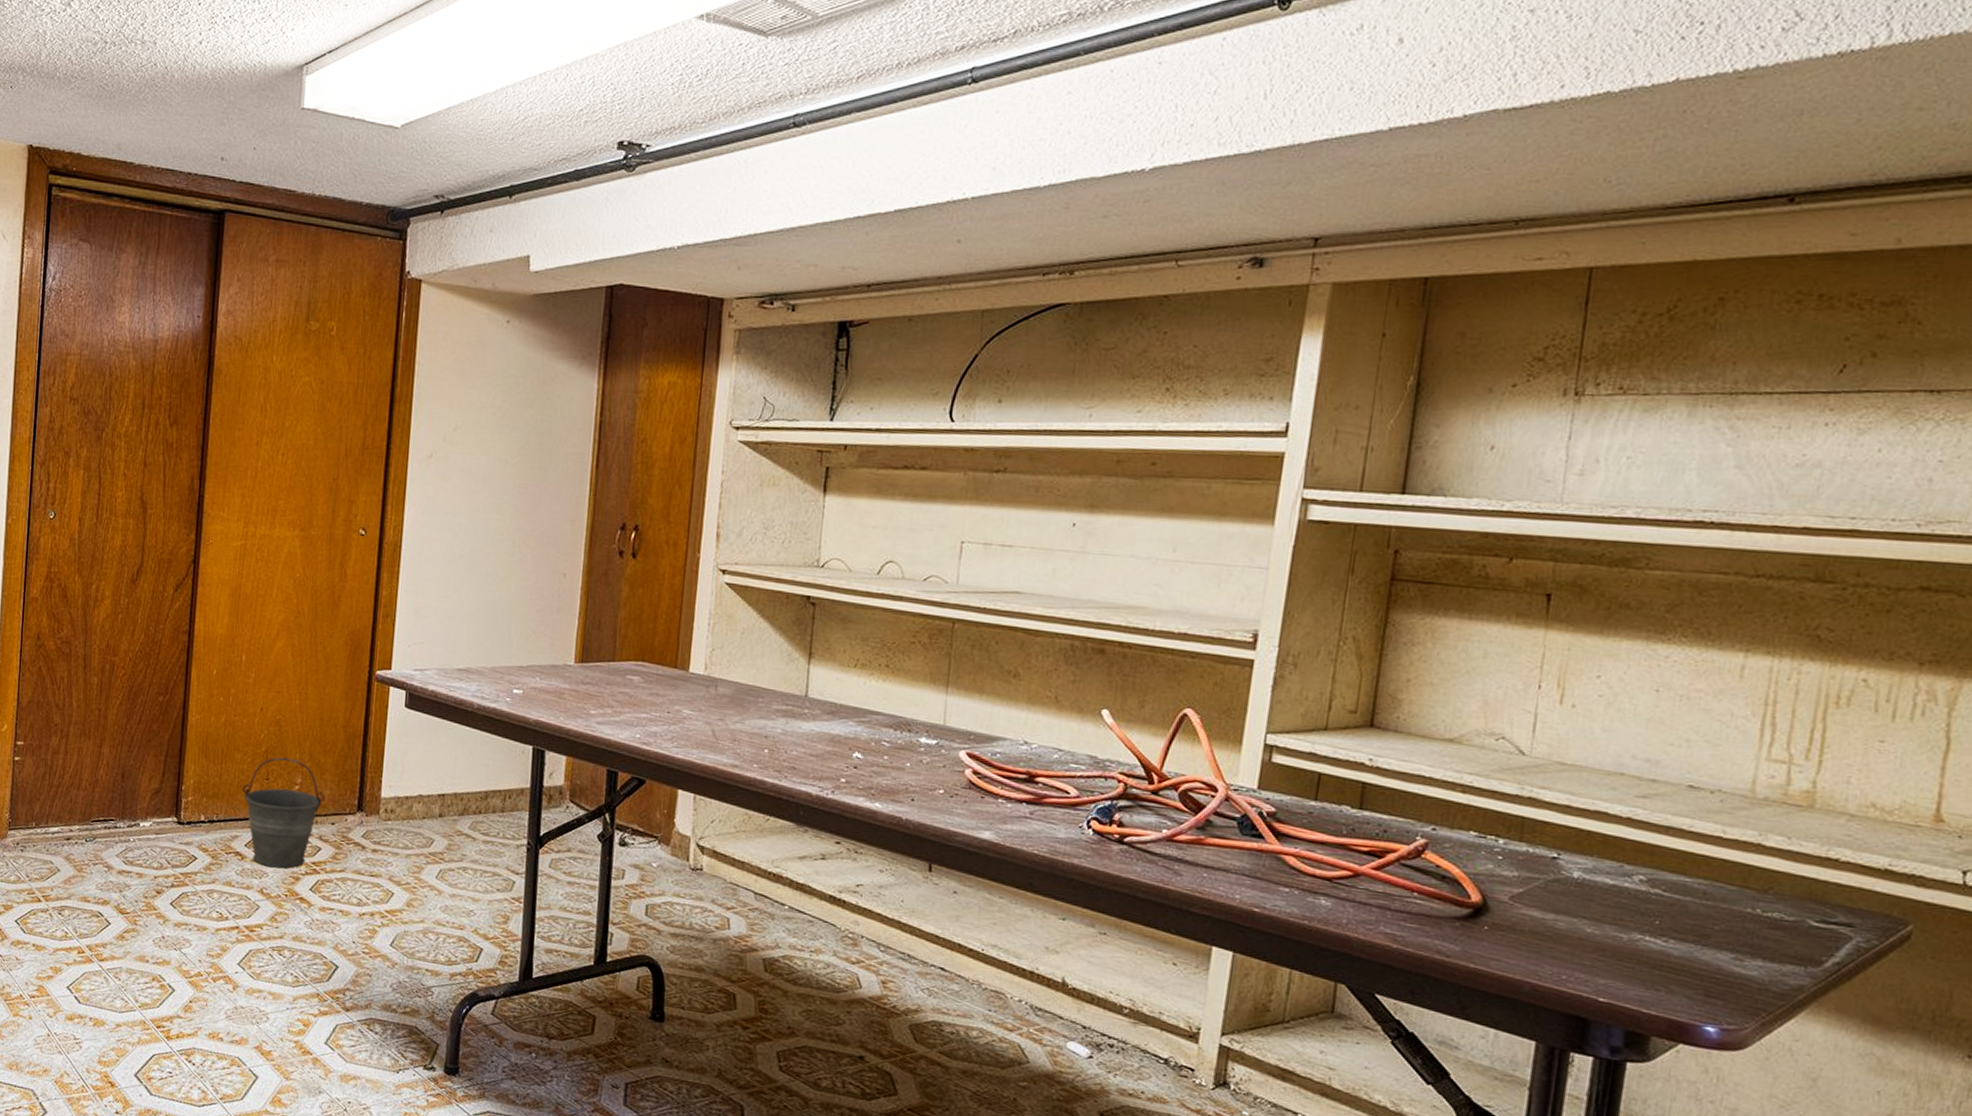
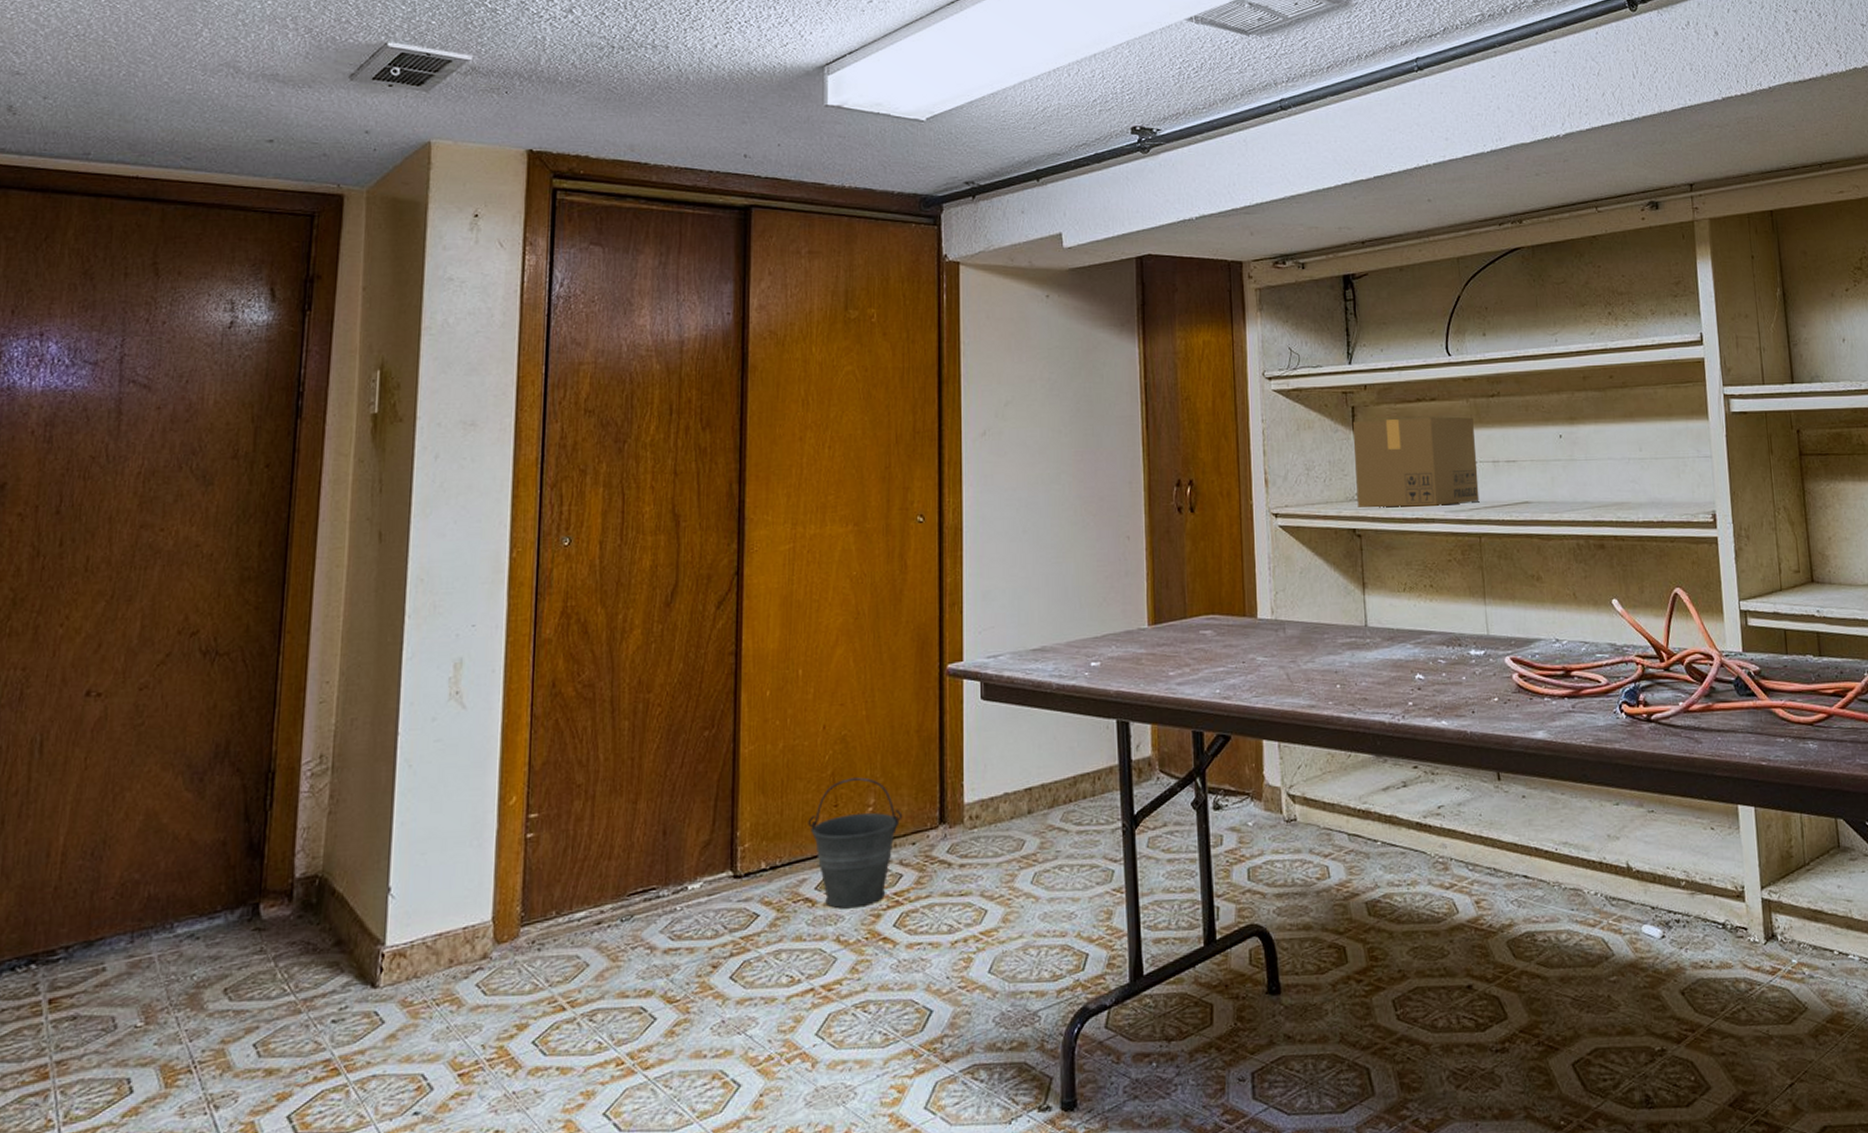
cardboard box: none [816,482,969,585] -> present [1352,416,1480,508]

